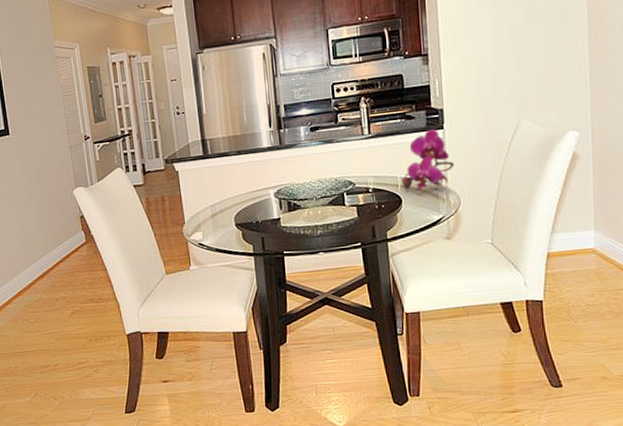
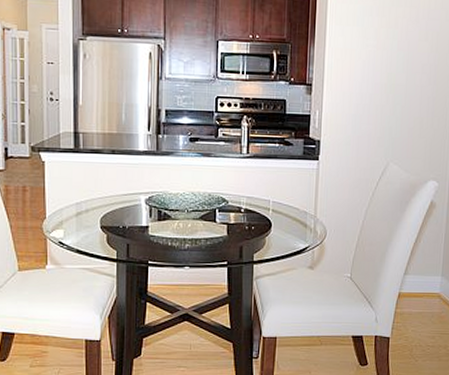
flower: present [401,129,455,191] -> none [273,159,325,220]

